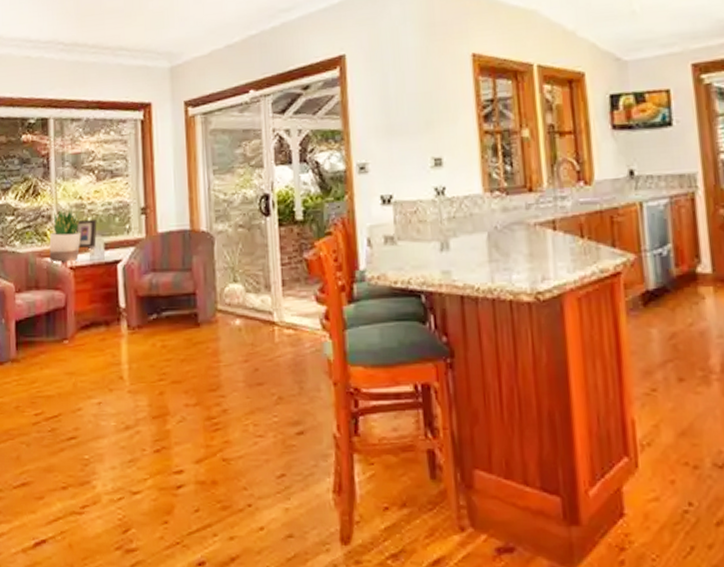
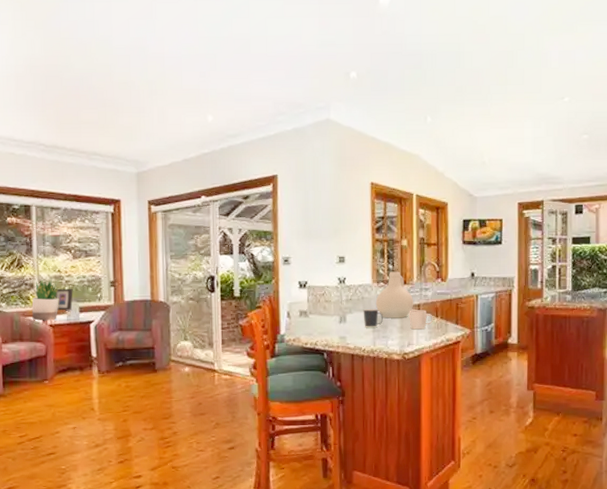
mug: none [472,228,503,257] -> present [363,308,383,328]
ceramic jug: none [489,174,547,243] -> present [375,271,414,319]
mug: none [540,227,577,257] -> present [409,310,433,330]

